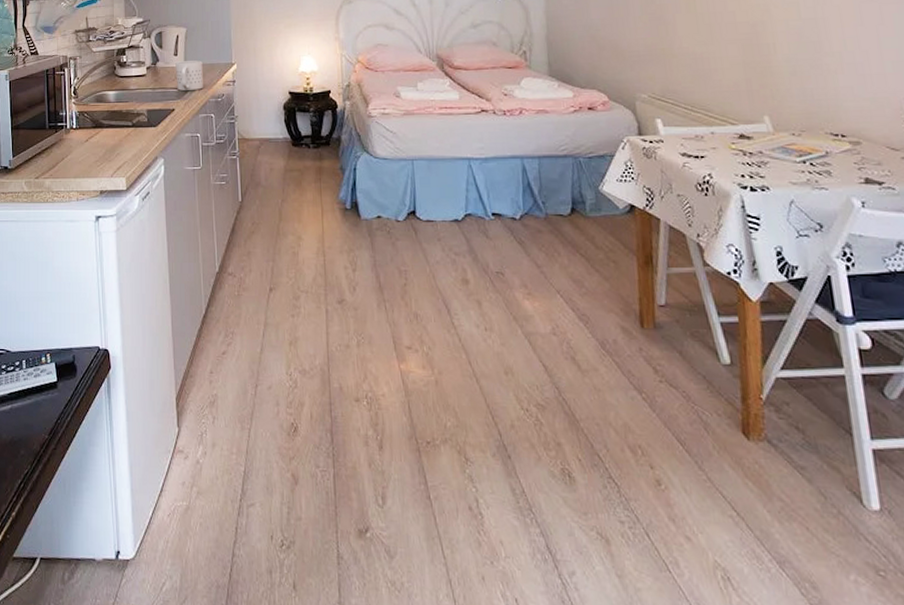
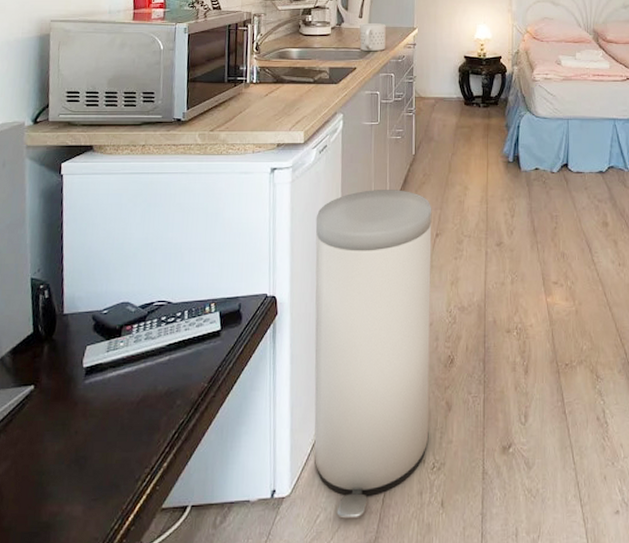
pedal bin: none [143,239,275,593] -> present [313,190,432,520]

